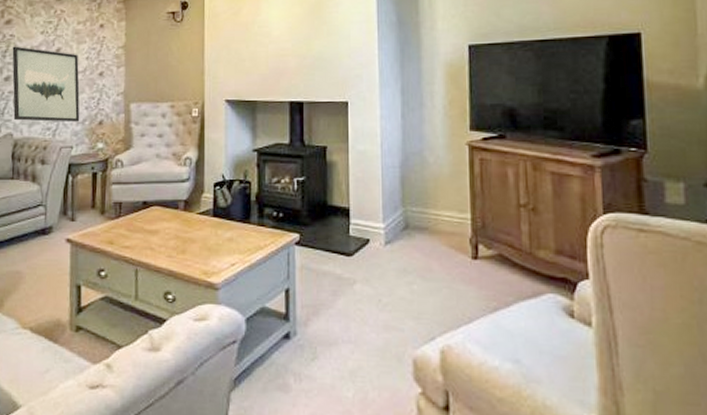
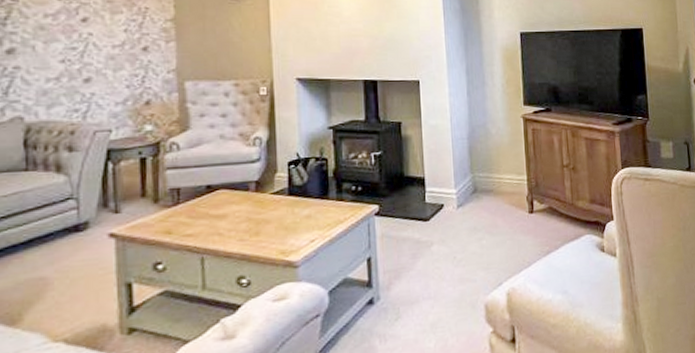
wall art: present [12,46,80,122] -> none [16,12,120,103]

